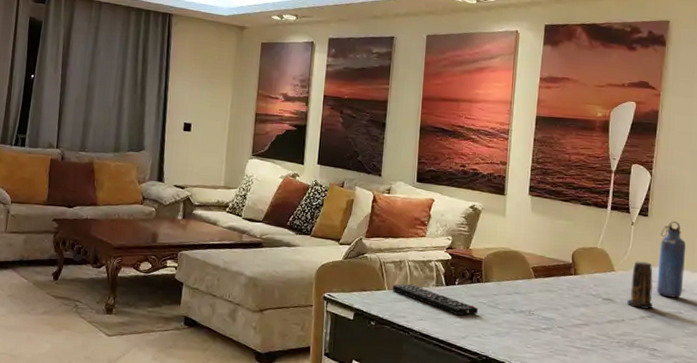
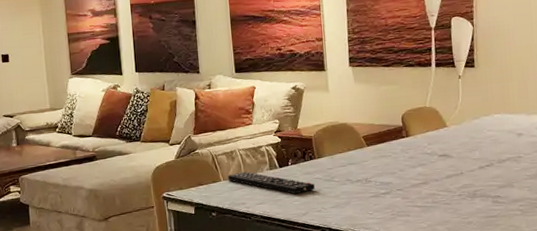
candle: present [627,261,653,309] -> none [464,112,491,160]
water bottle: present [656,221,686,298] -> none [490,67,520,144]

